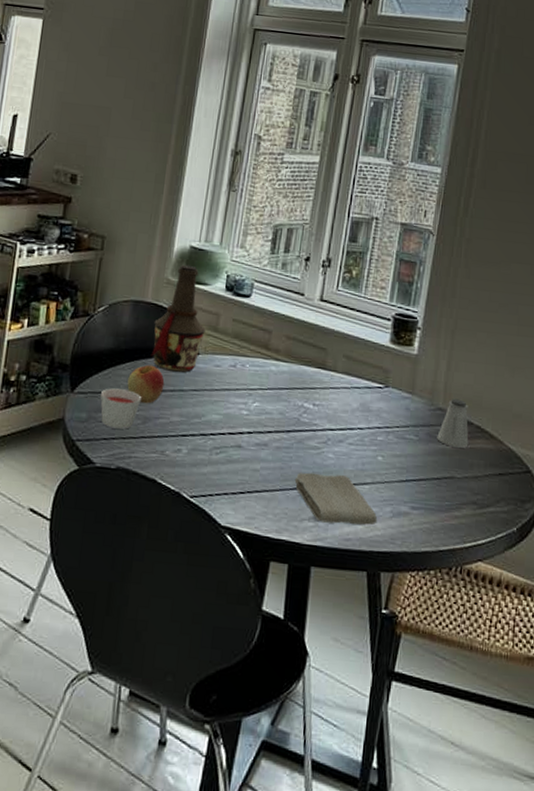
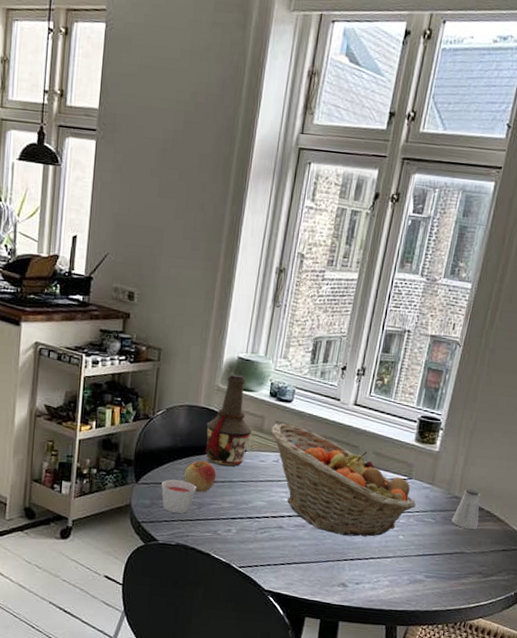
fruit basket: none [227,321,395,458] -> present [271,423,416,537]
washcloth: present [294,472,378,525] -> none [327,548,397,590]

